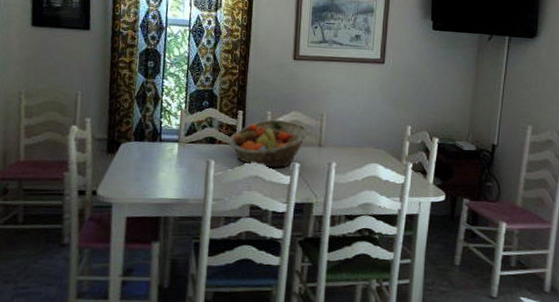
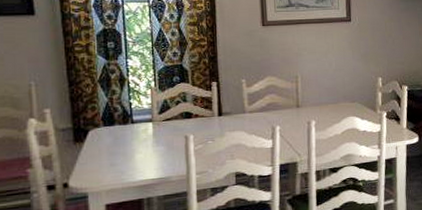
fruit basket: present [229,119,310,168] -> none [206,86,286,135]

